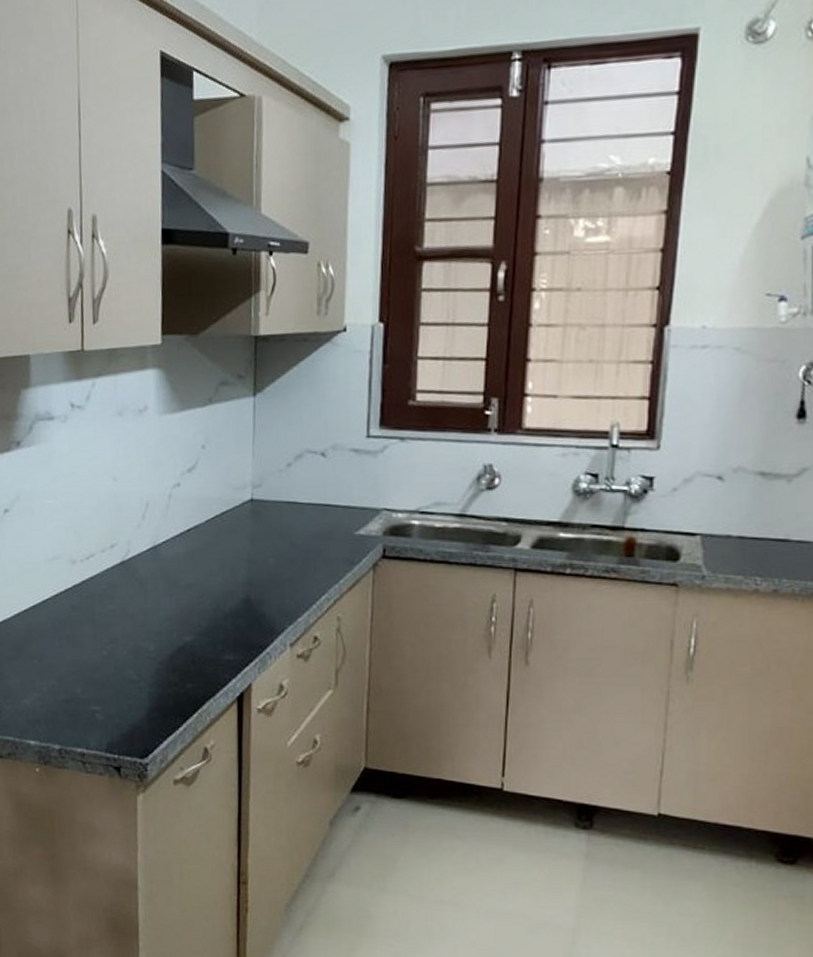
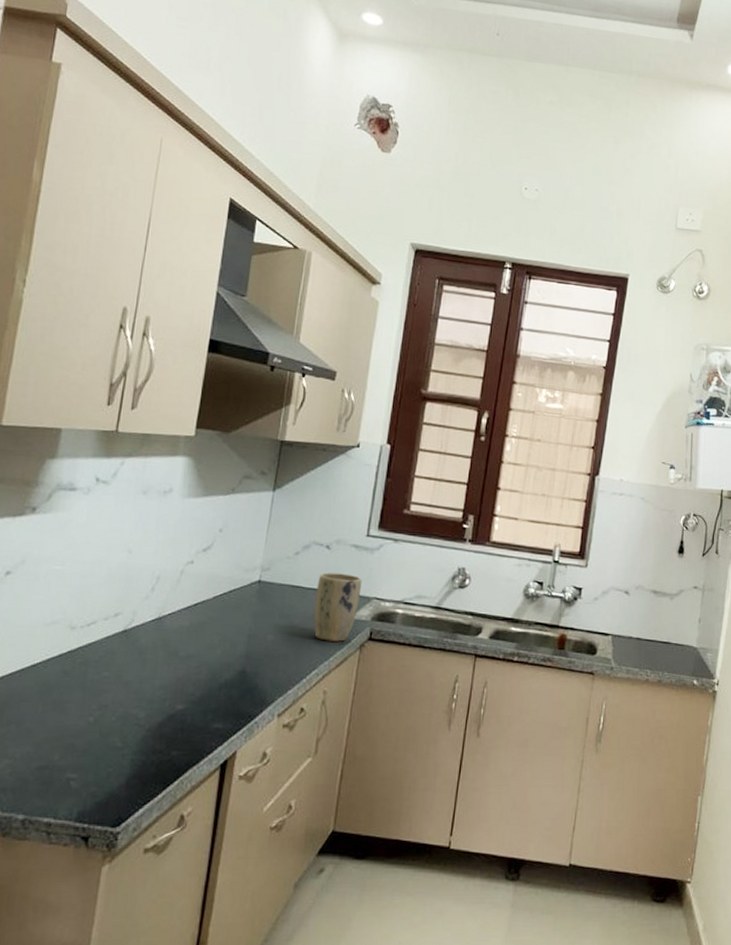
plant pot: none [315,483,368,562] -> present [313,572,362,642]

